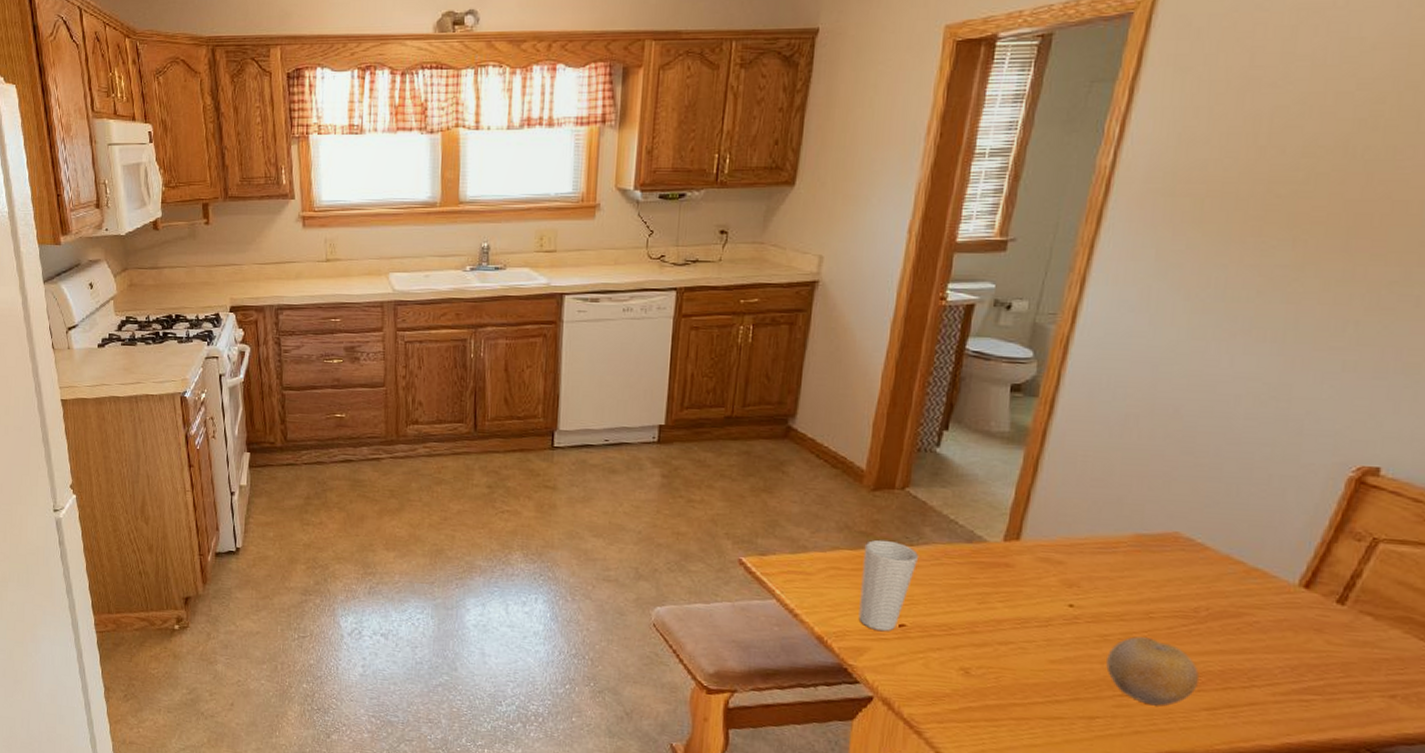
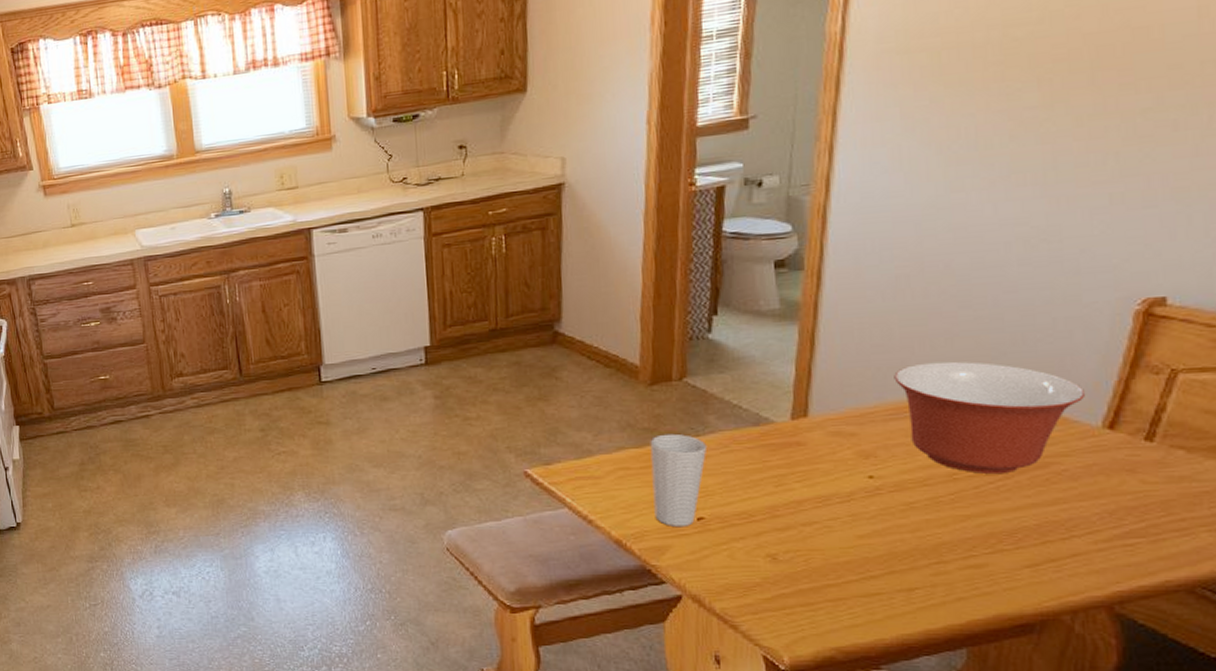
fruit: present [1106,637,1199,706] -> none [916,500,1015,569]
mixing bowl: none [1108,502,1289,619] -> present [894,361,1086,475]

